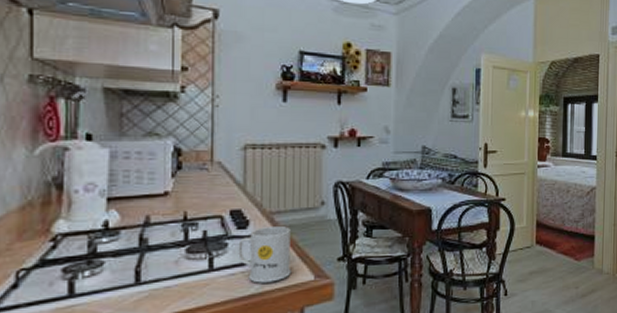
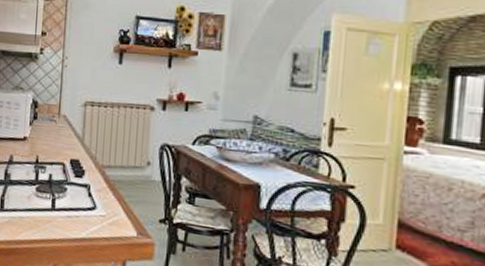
mug: present [238,226,292,283] -> none [74,178,119,231]

